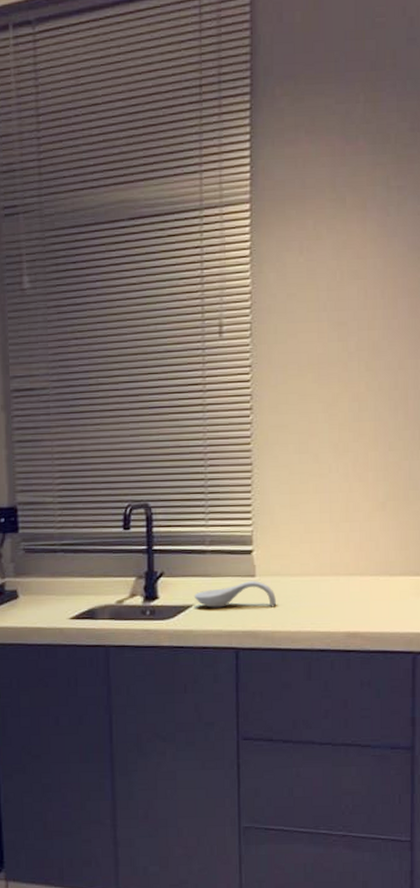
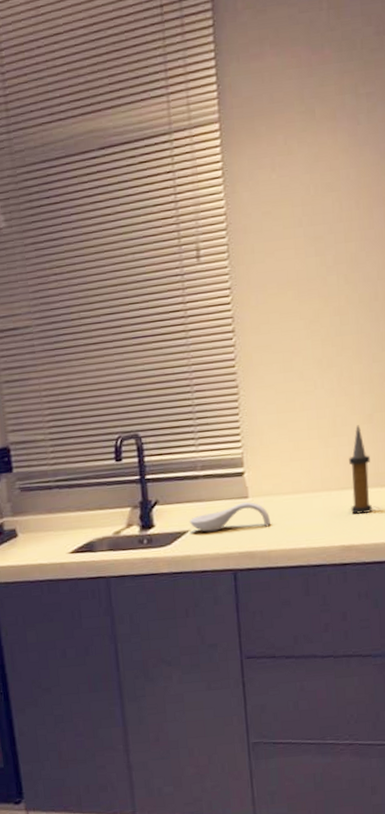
candle: none [359,512,381,602] -> present [349,425,372,514]

